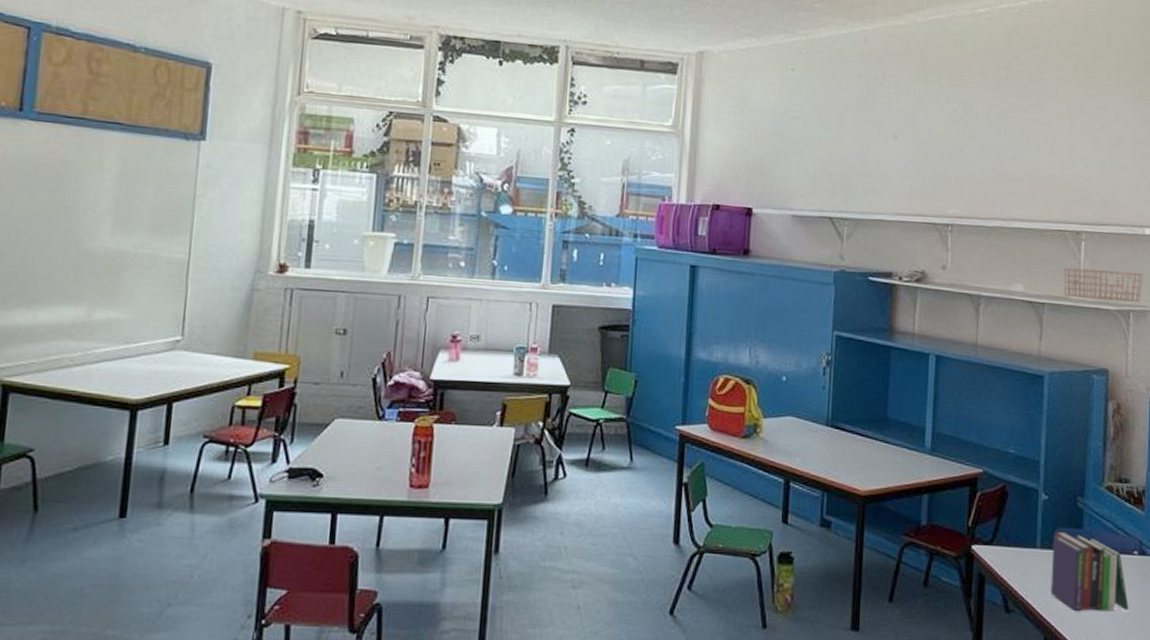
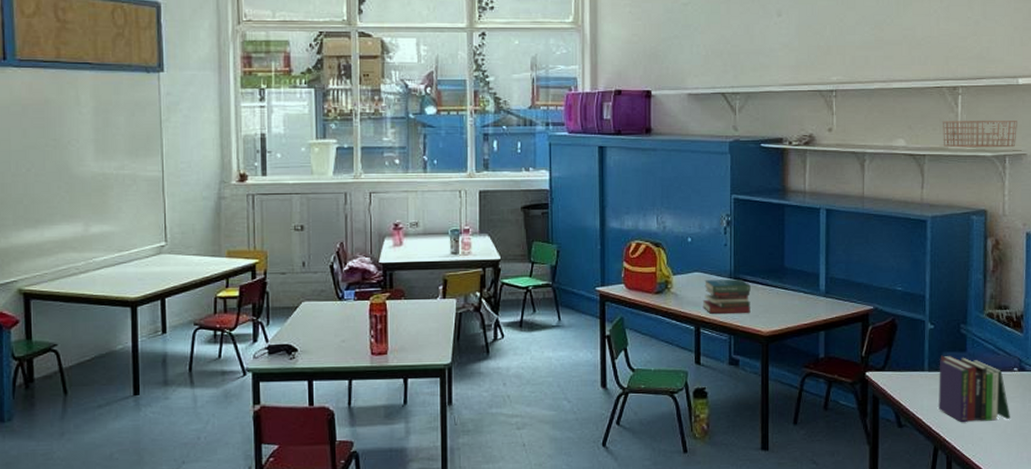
books: none [794,426,849,467] -> present [702,279,751,314]

